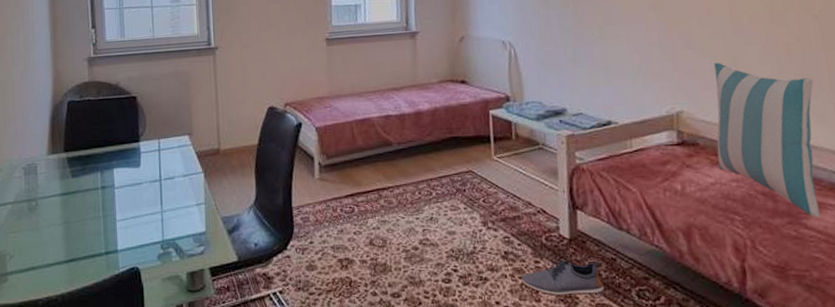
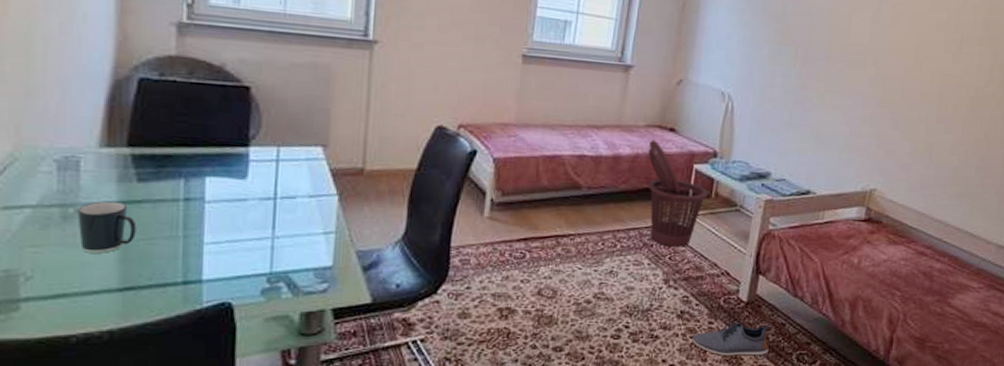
mug: none [38,194,74,235] -> present [77,201,137,253]
laundry basket: none [444,93,509,190] -> present [647,139,709,247]
pillow: present [714,62,820,218] -> none [893,146,989,298]

